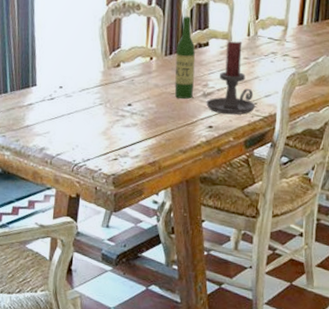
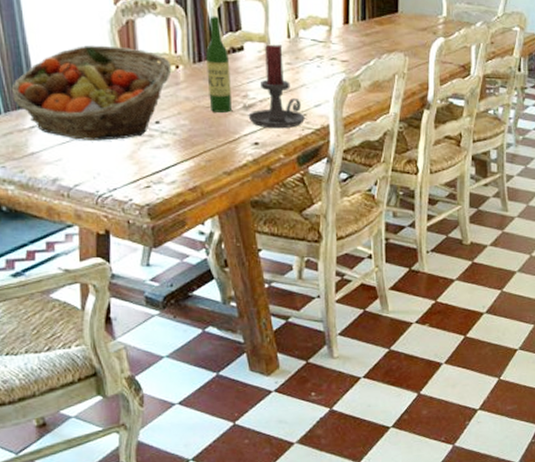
fruit basket: none [18,38,147,118] -> present [11,44,172,141]

